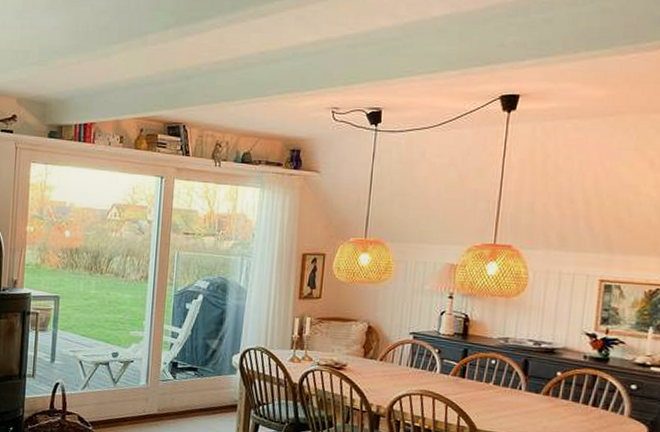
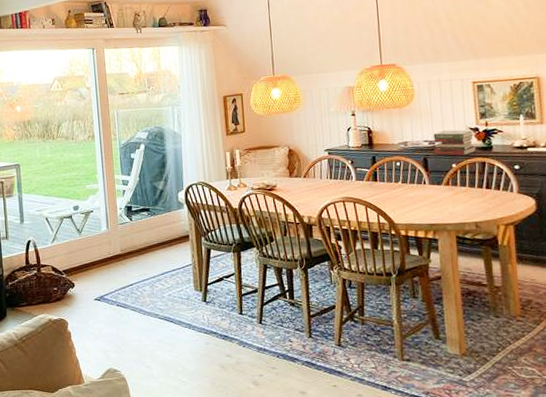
books: none [538,331,589,364] -> present [433,129,476,156]

